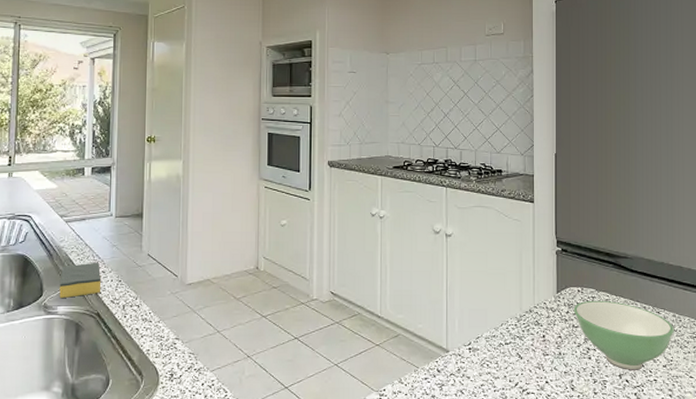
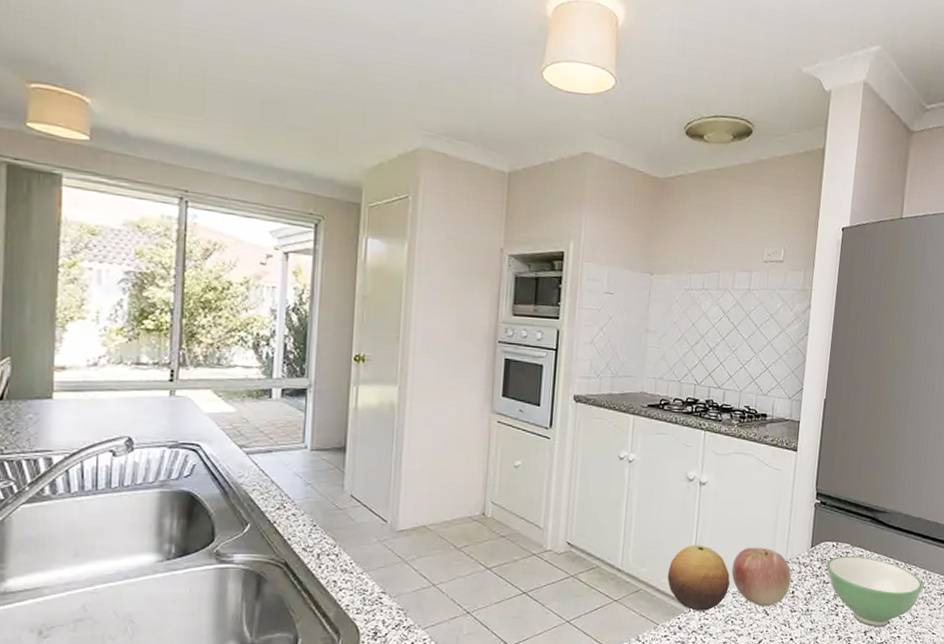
sponge: present [59,262,101,299] -> none [236,502,290,545]
fruit: none [423,292,483,355] -> present [667,545,730,611]
apple: none [483,293,541,351] -> present [731,547,792,607]

